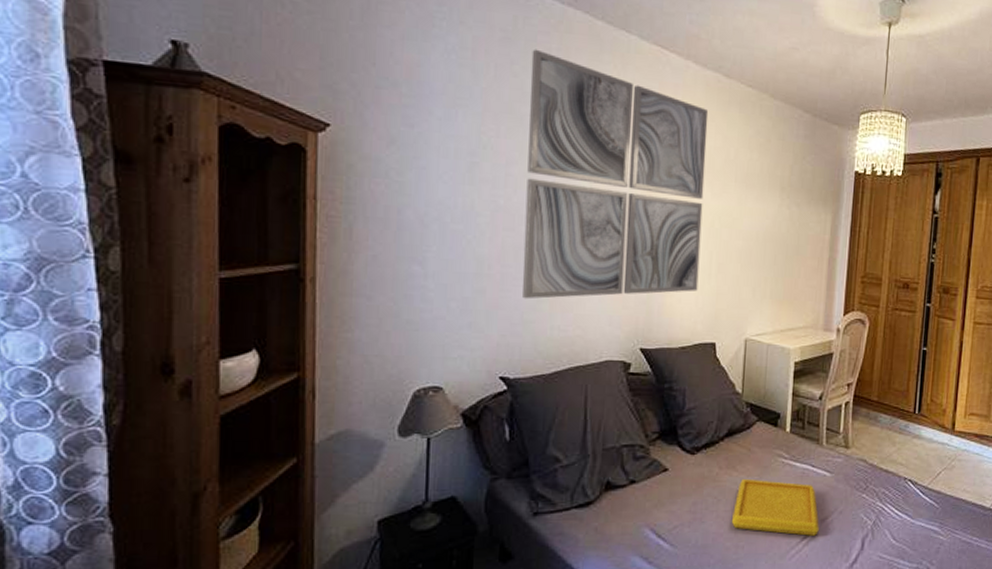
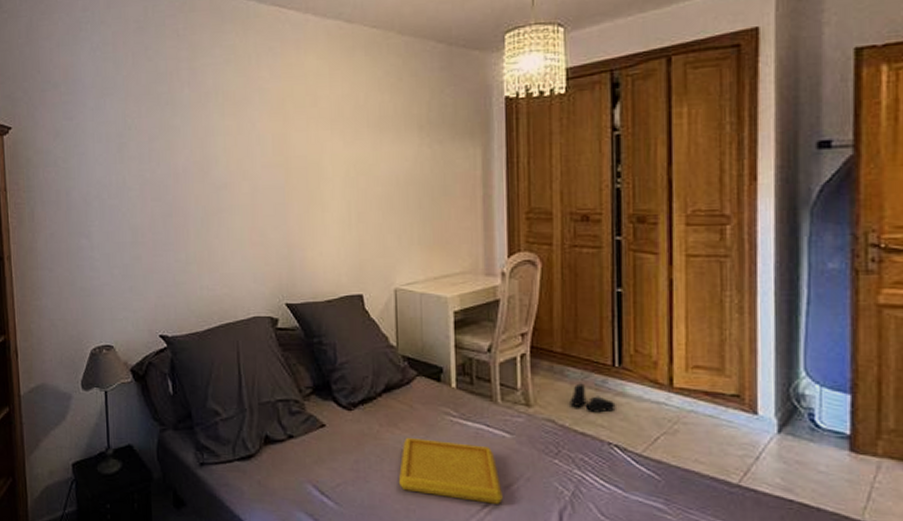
wall art: present [522,49,709,299] -> none [162,32,339,263]
boots: none [879,426,913,453] -> present [570,382,616,413]

